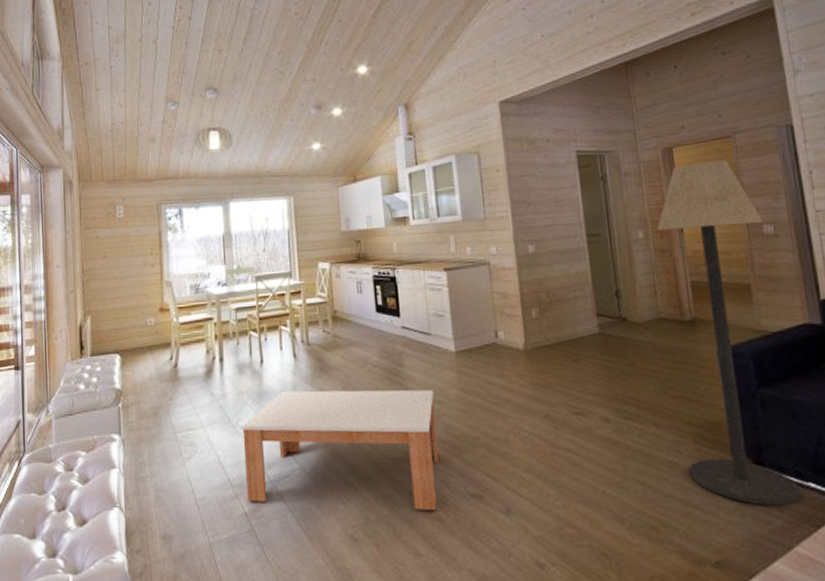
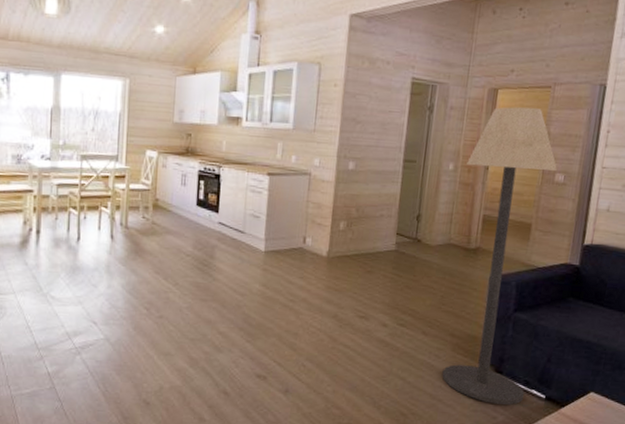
coffee table: present [242,389,439,511] -> none [52,269,239,386]

